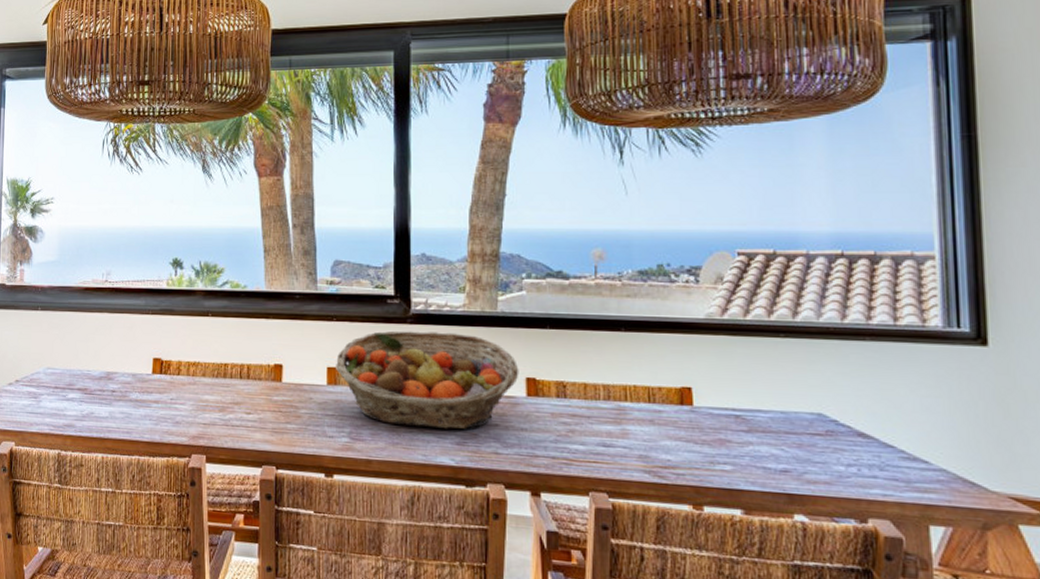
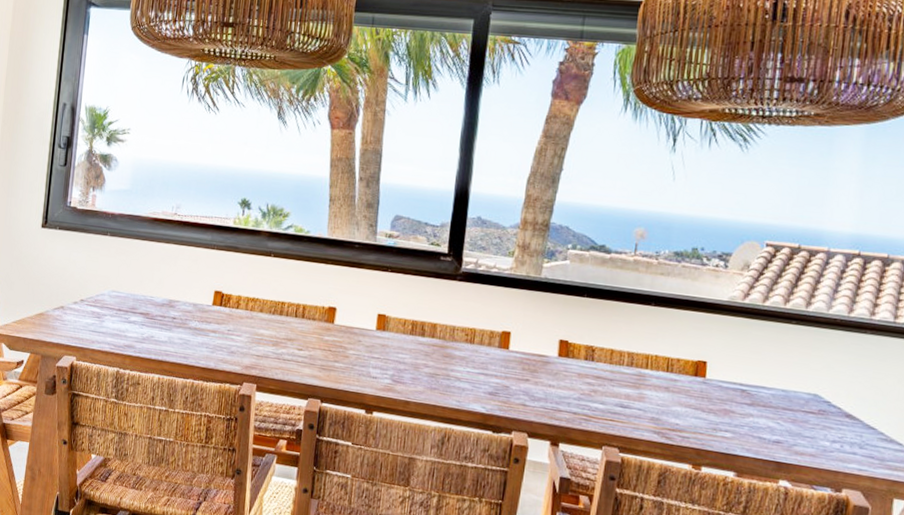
fruit basket: present [335,330,519,430] -> none [385,285,554,381]

